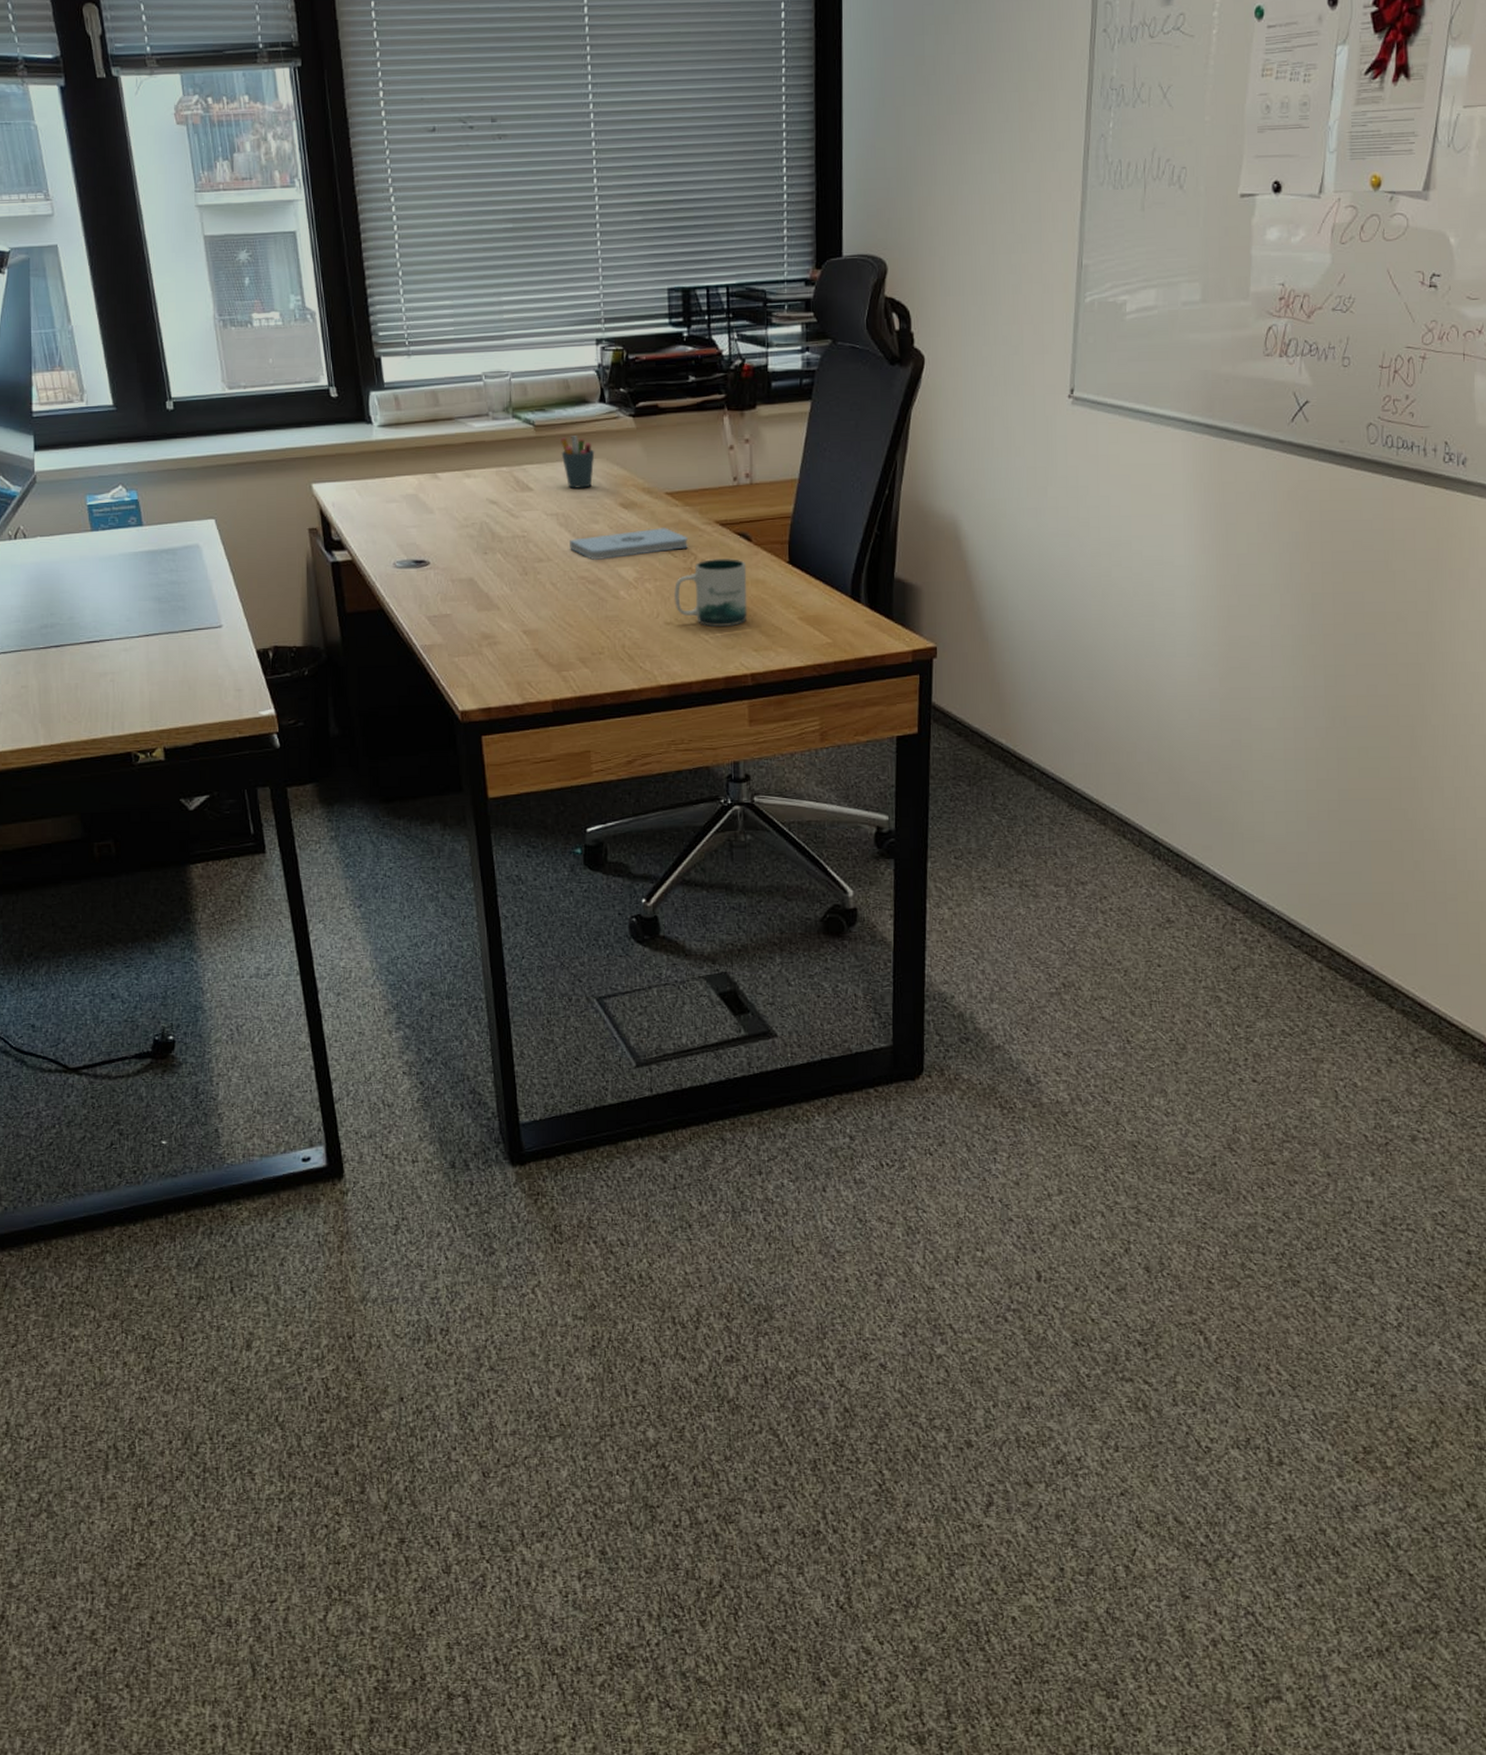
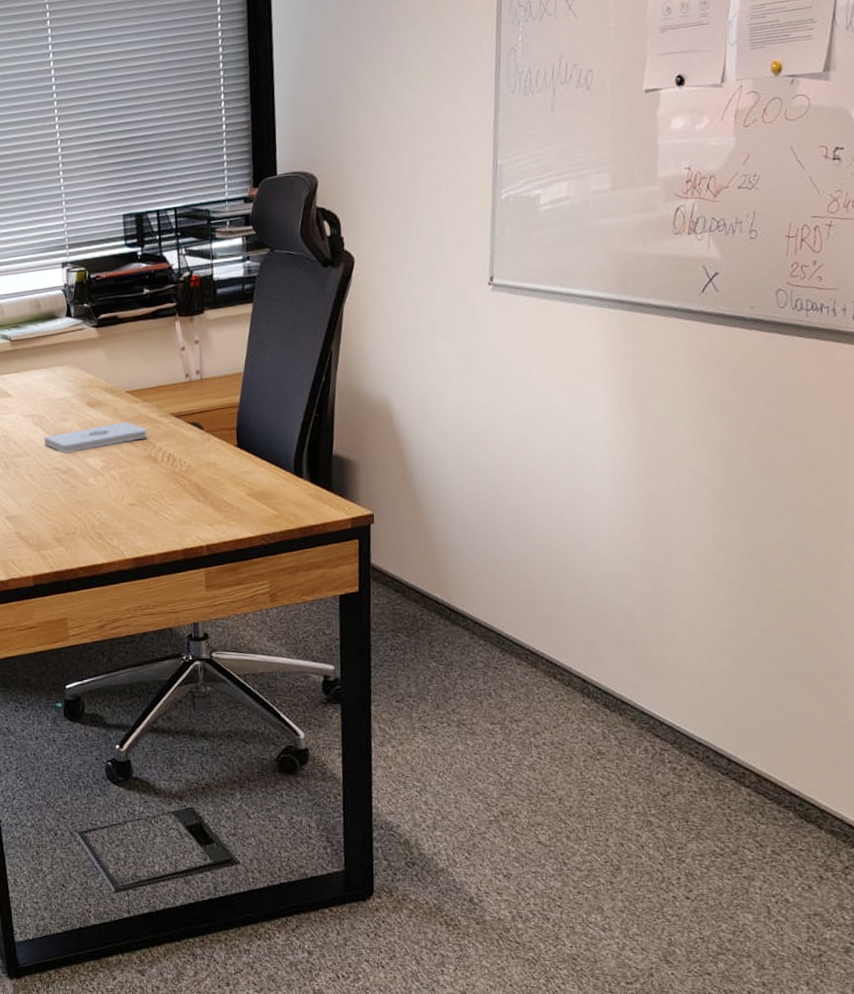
pen holder: present [559,436,595,490] -> none [33,347,64,393]
mug: present [673,559,747,626] -> none [135,445,202,506]

